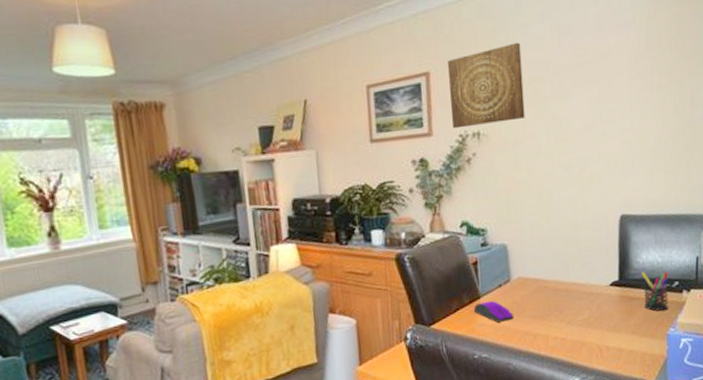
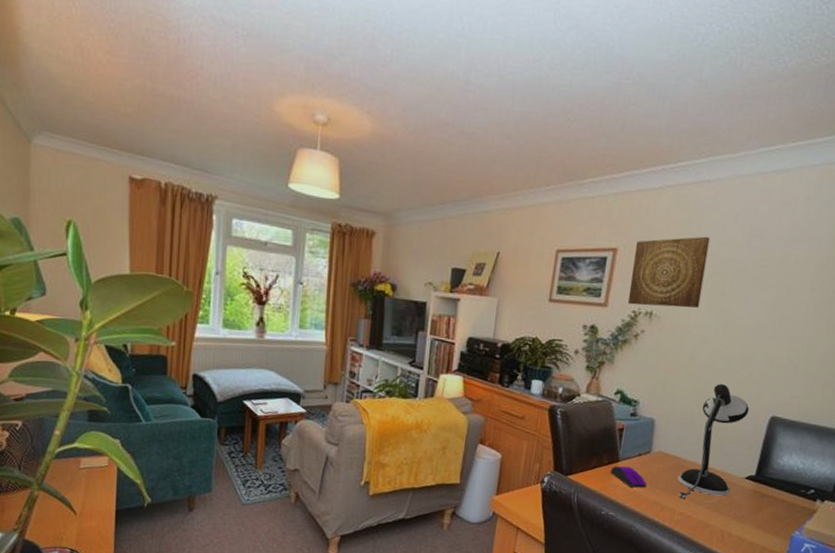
desk lamp: none [543,192,599,322] -> present [678,384,750,499]
pen holder: present [642,271,669,311] -> none [775,473,806,513]

